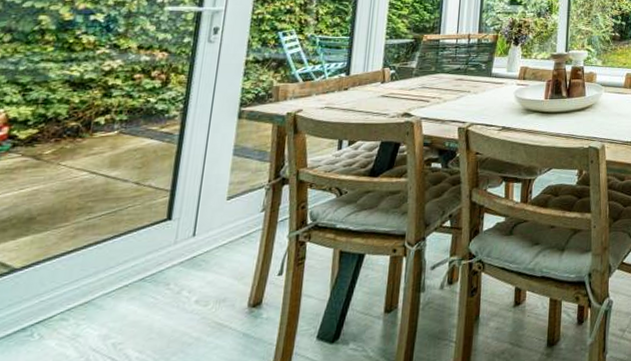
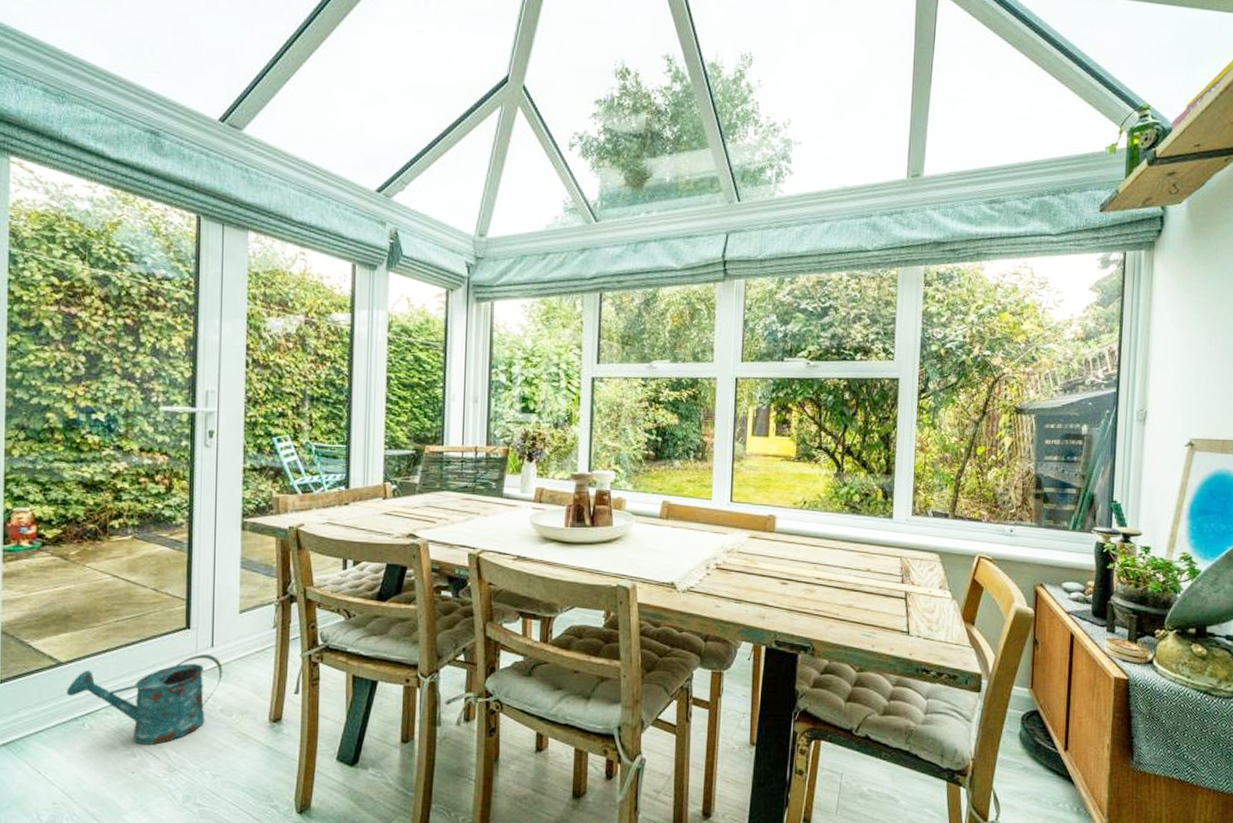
watering can: none [15,243,203,349] -> present [66,653,223,745]

